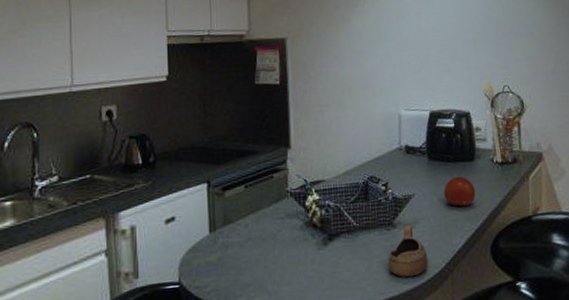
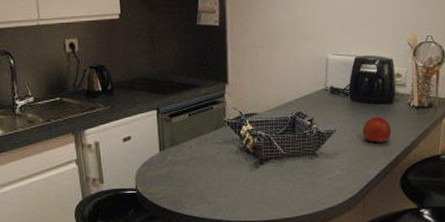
cup: present [388,225,429,277] -> none [309,156,345,199]

